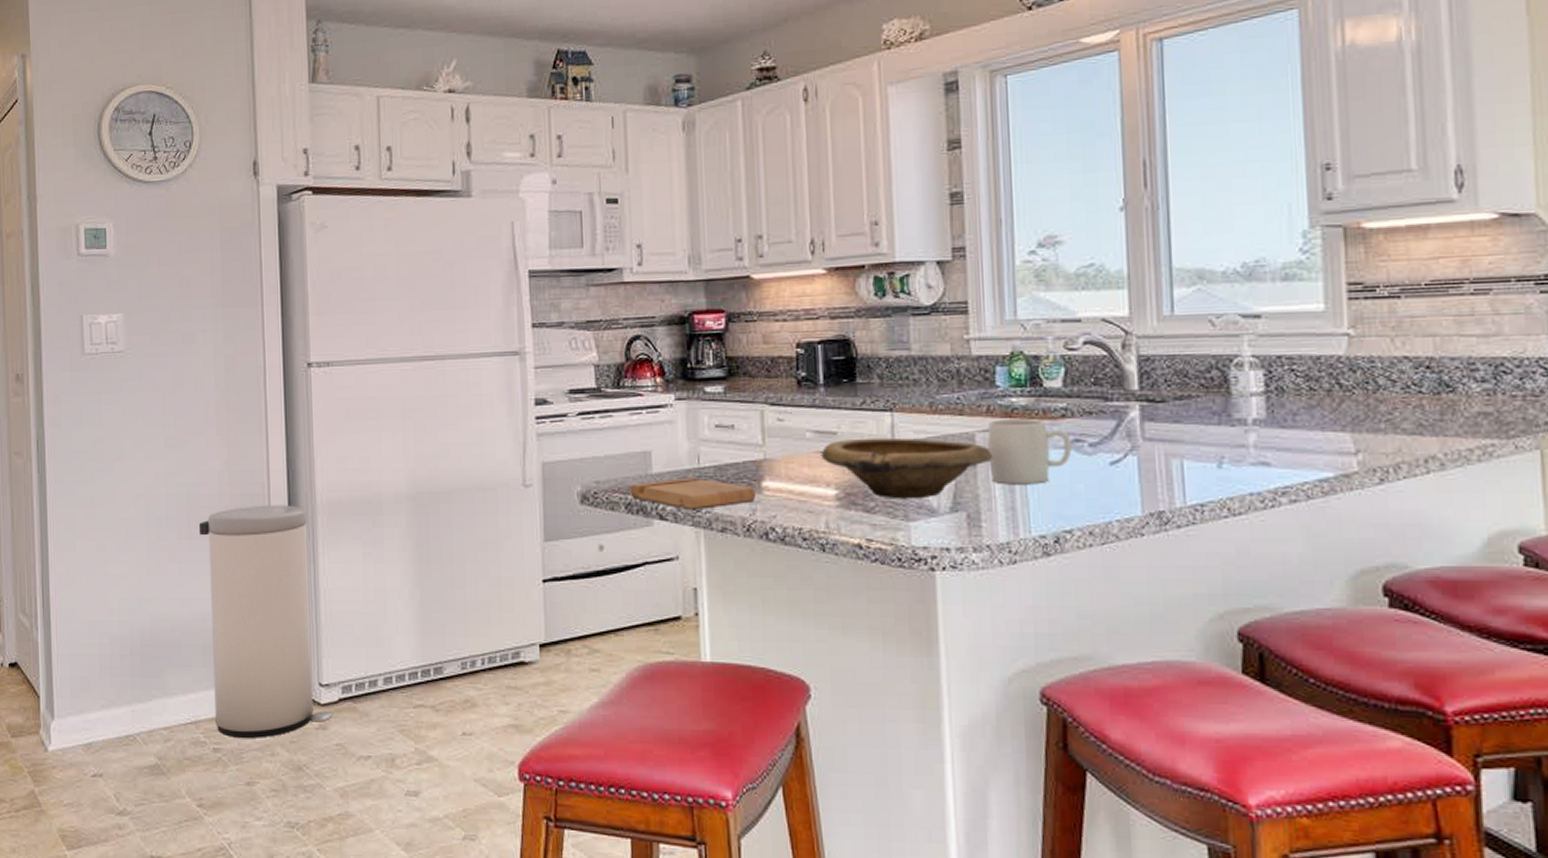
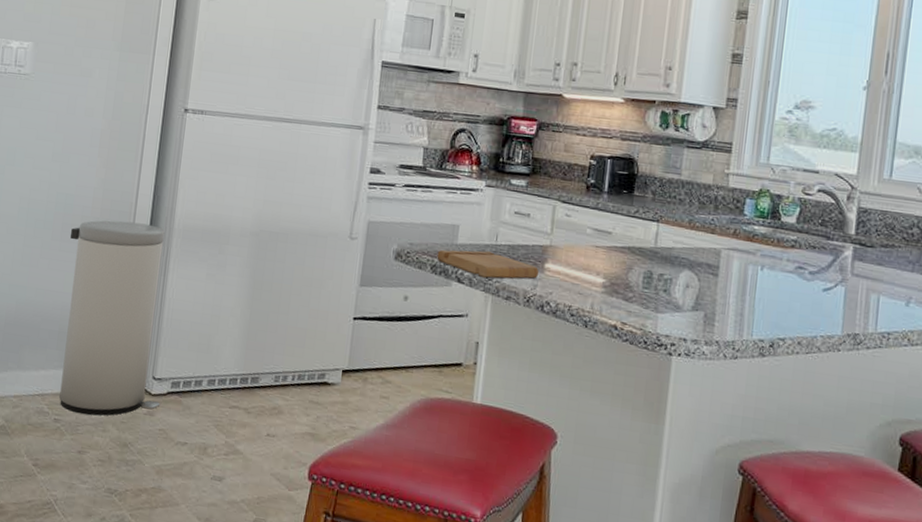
bowl: present [820,437,994,499] -> none [595,239,733,296]
mug: present [986,418,1072,485] -> none [728,241,796,298]

